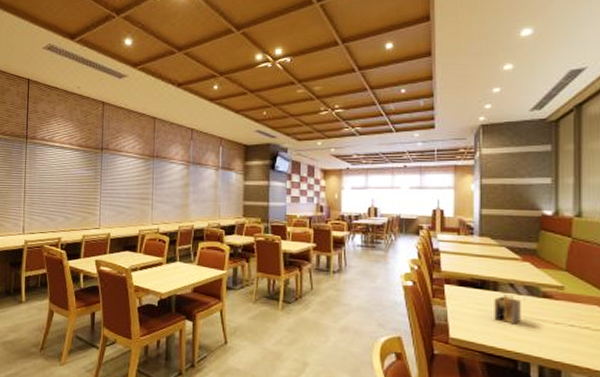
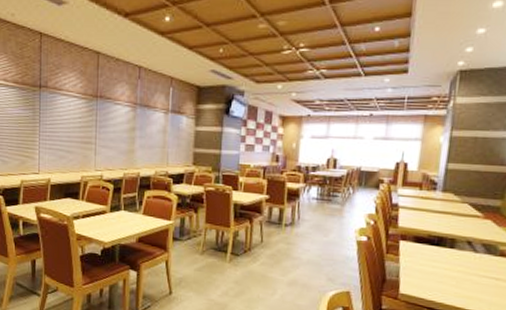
napkin holder: present [494,293,521,324] -> none [447,251,477,282]

